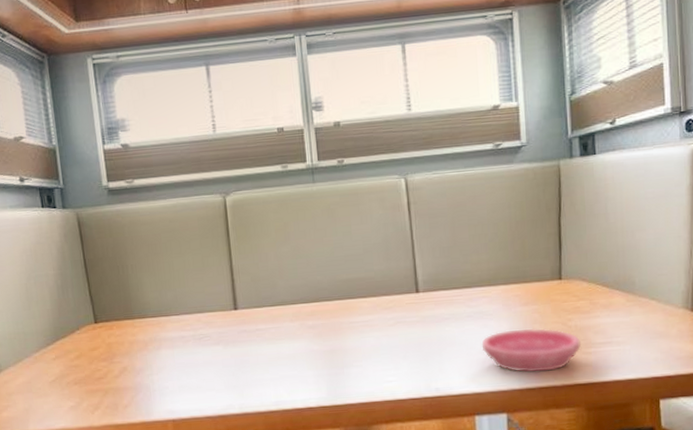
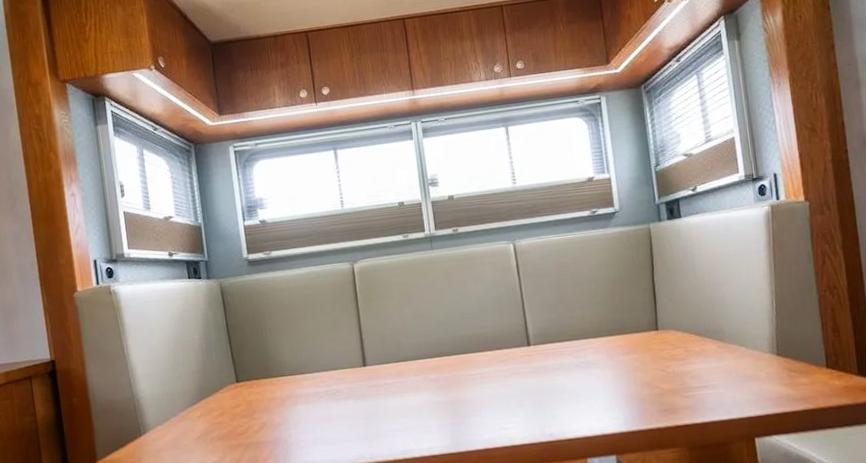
saucer: present [481,328,581,373] -> none [589,375,680,417]

